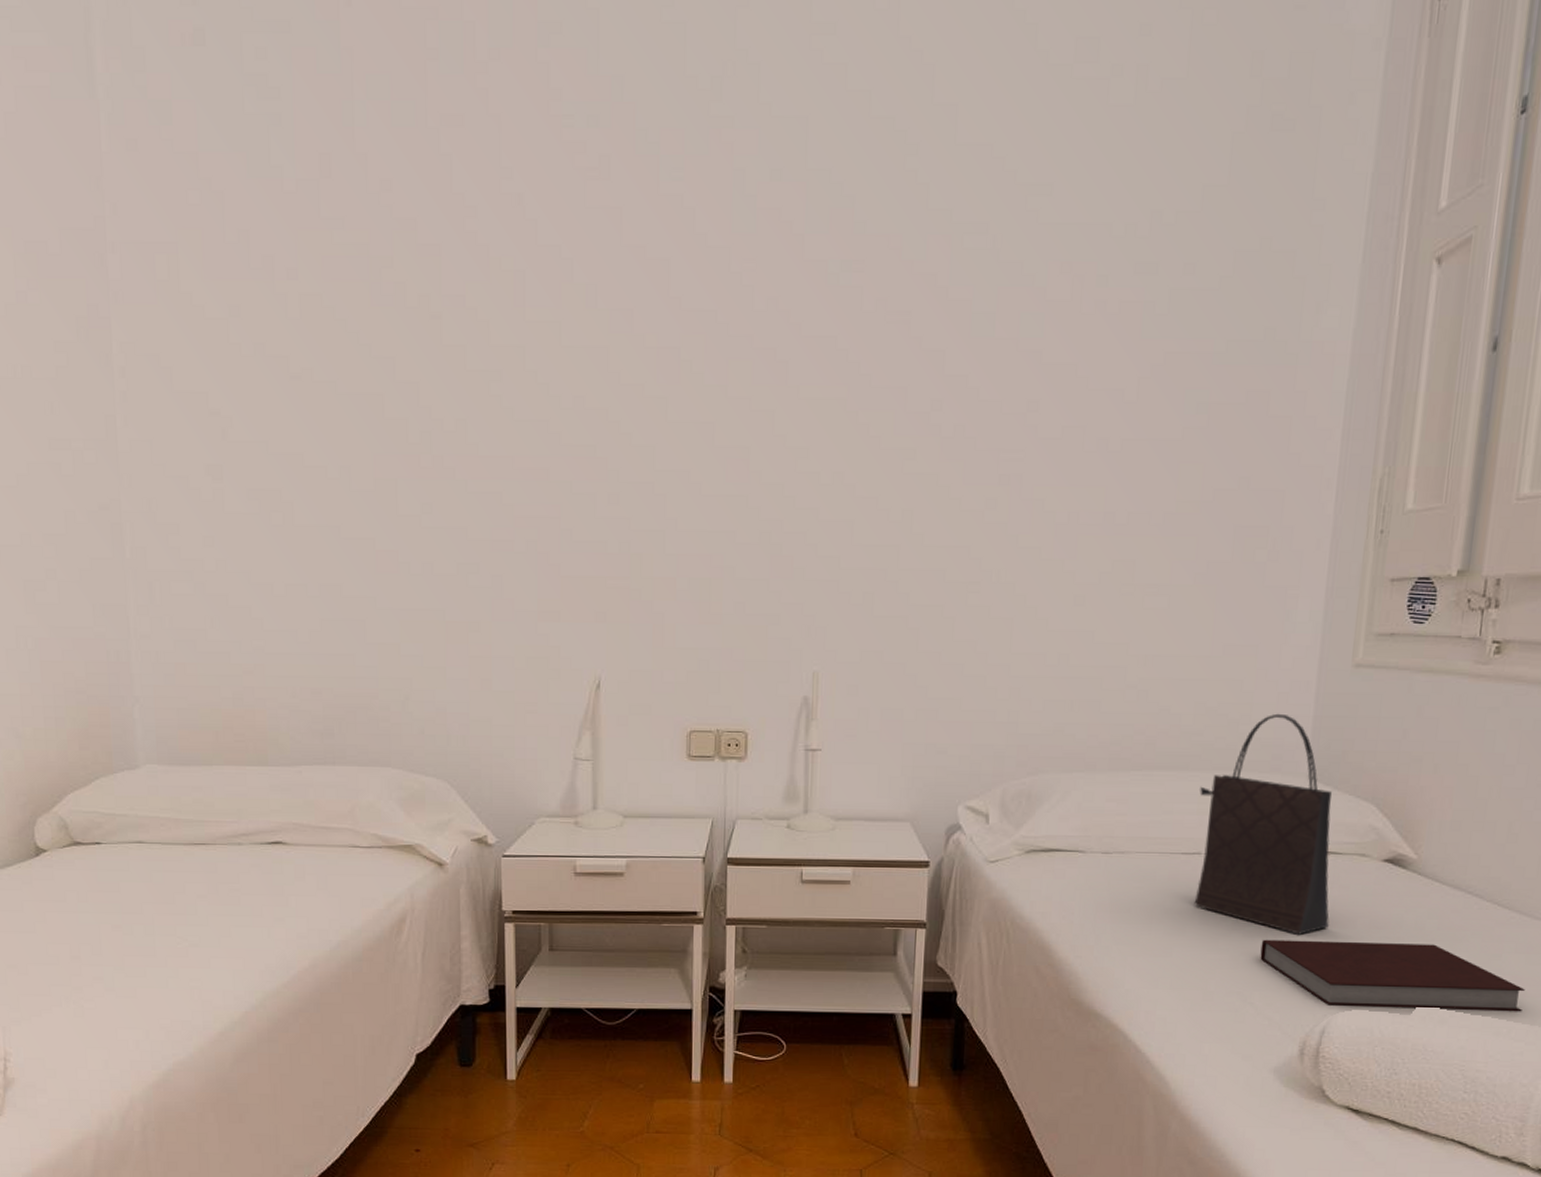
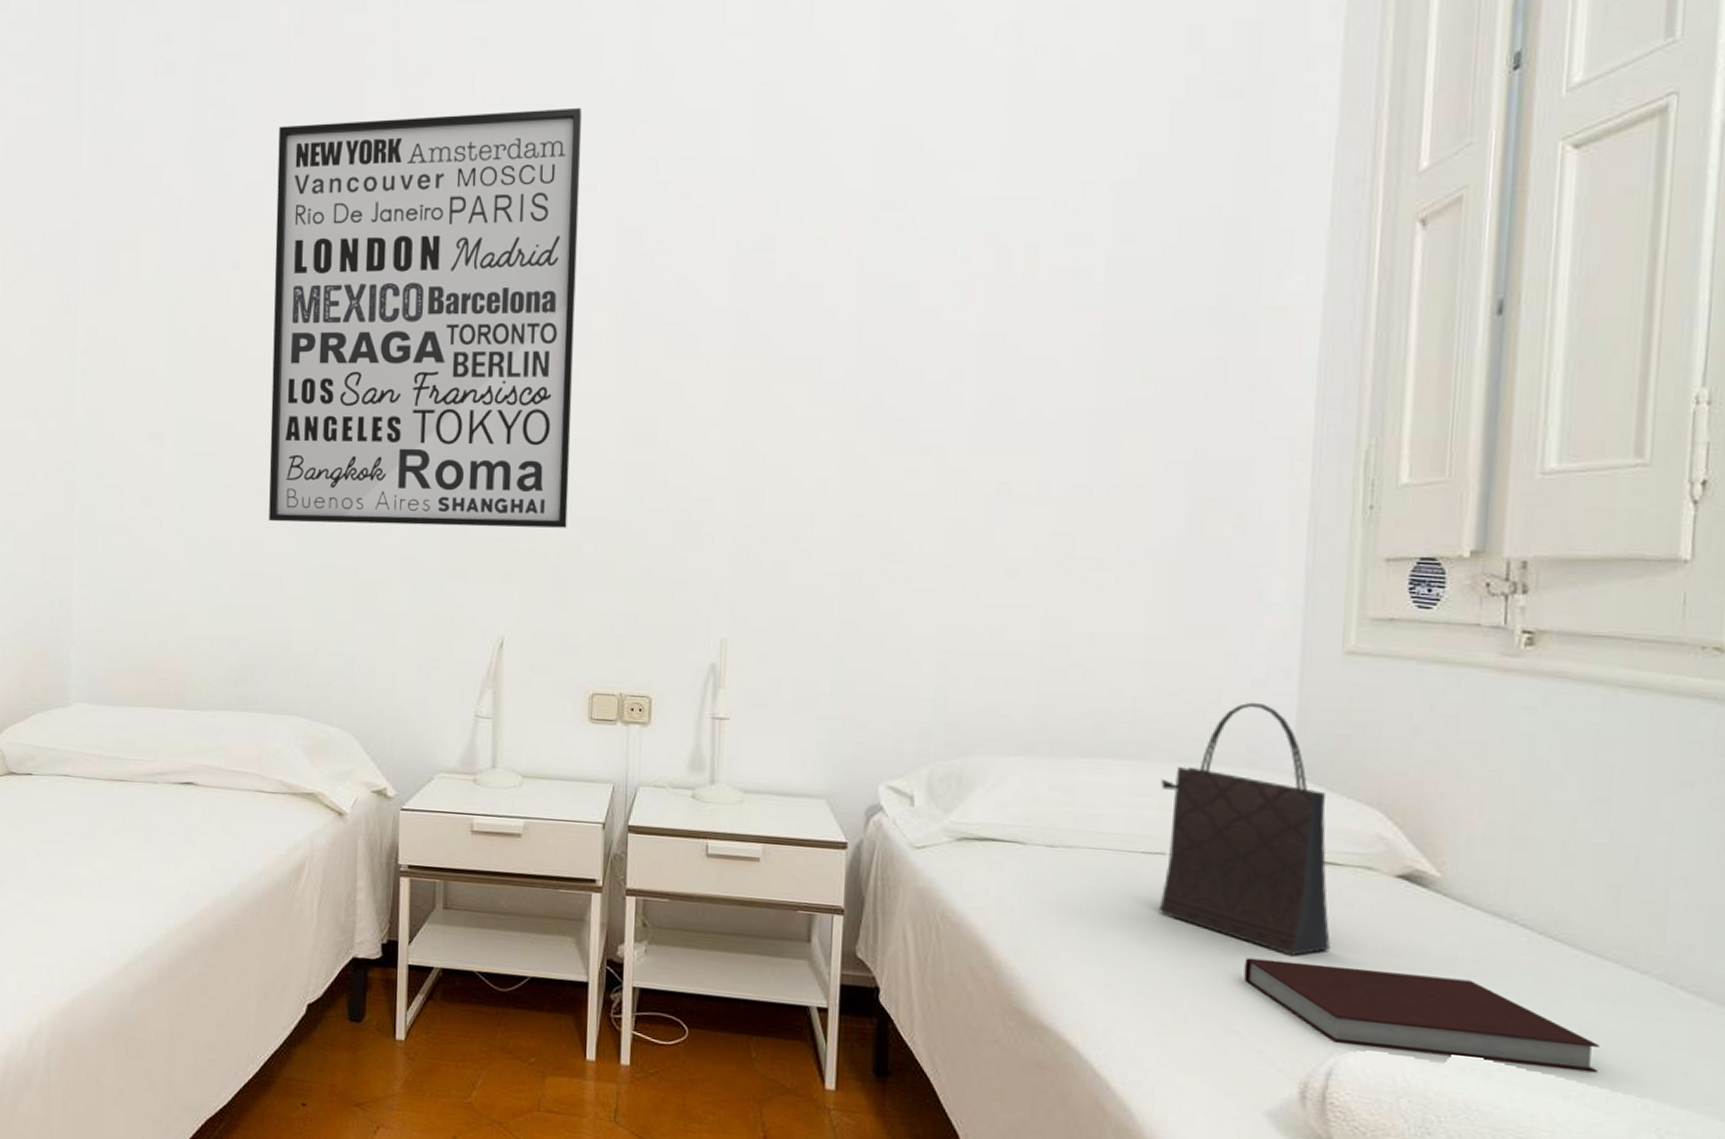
wall art: none [333,108,667,565] -> present [269,108,583,528]

